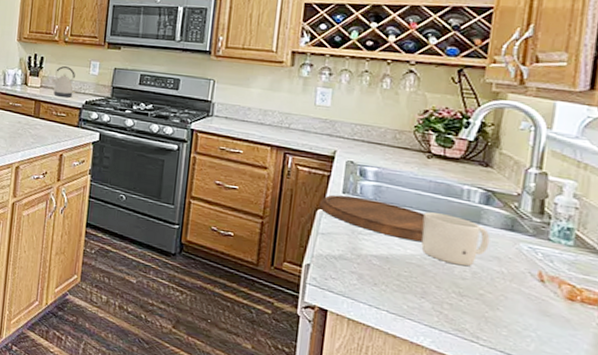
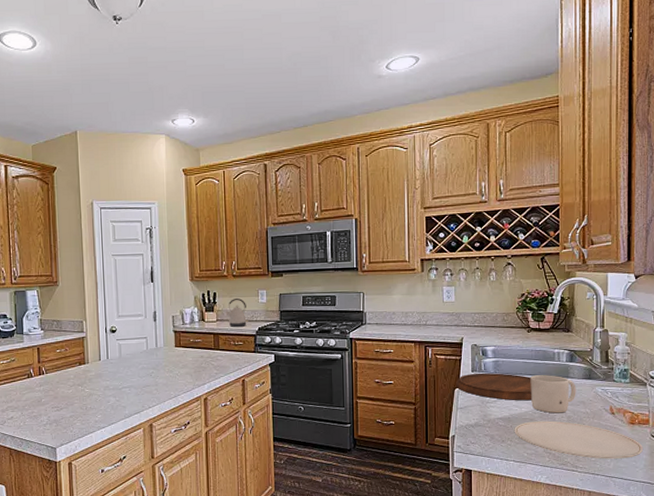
plate: none [392,267,586,344] -> present [514,420,644,459]

